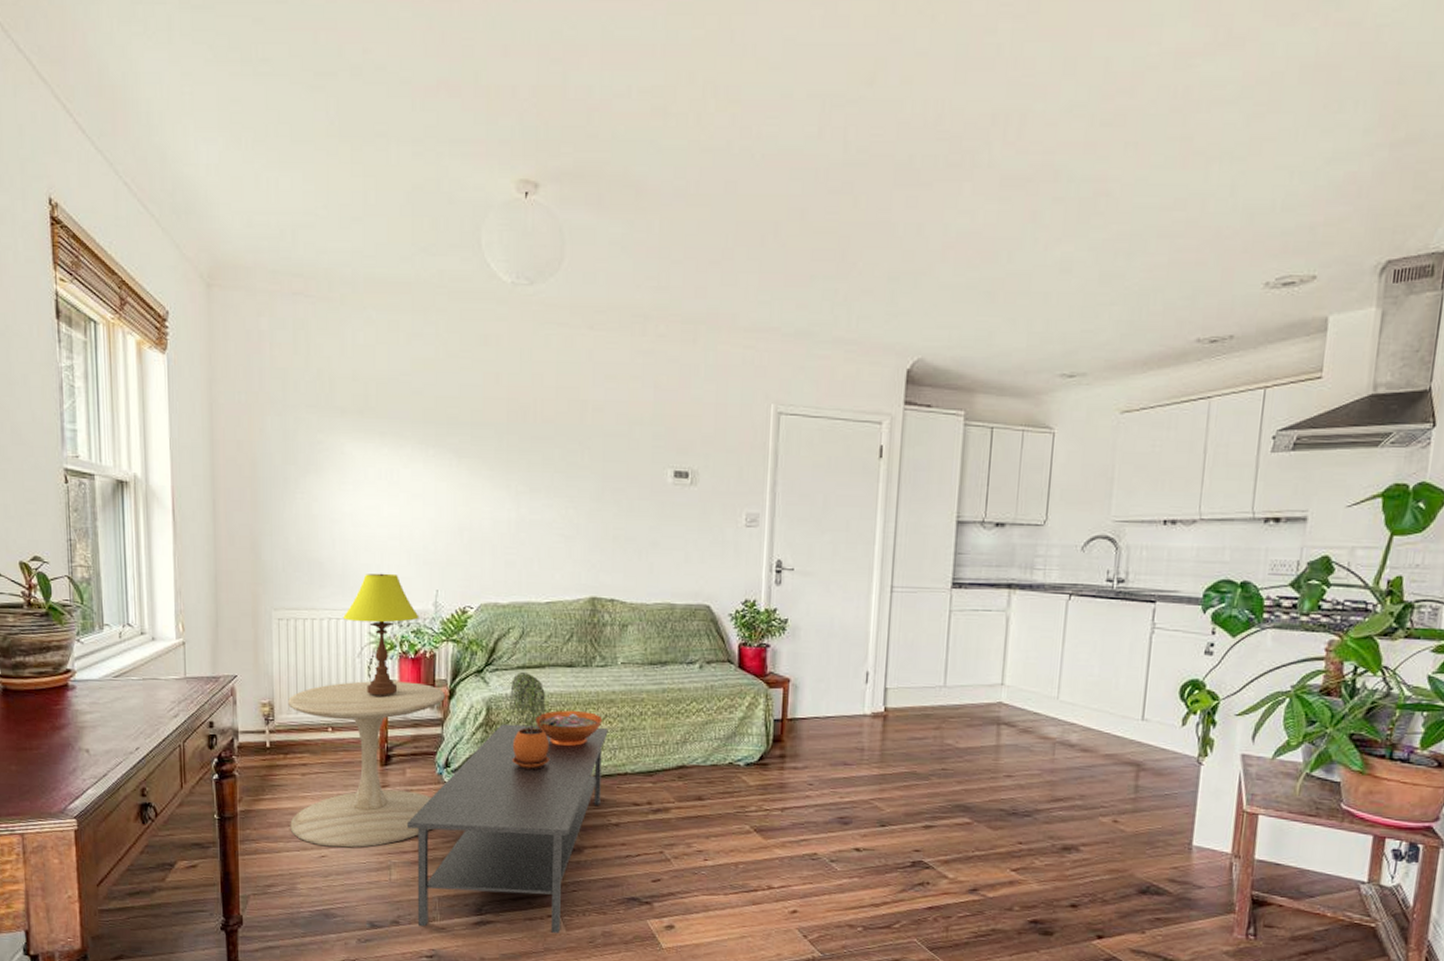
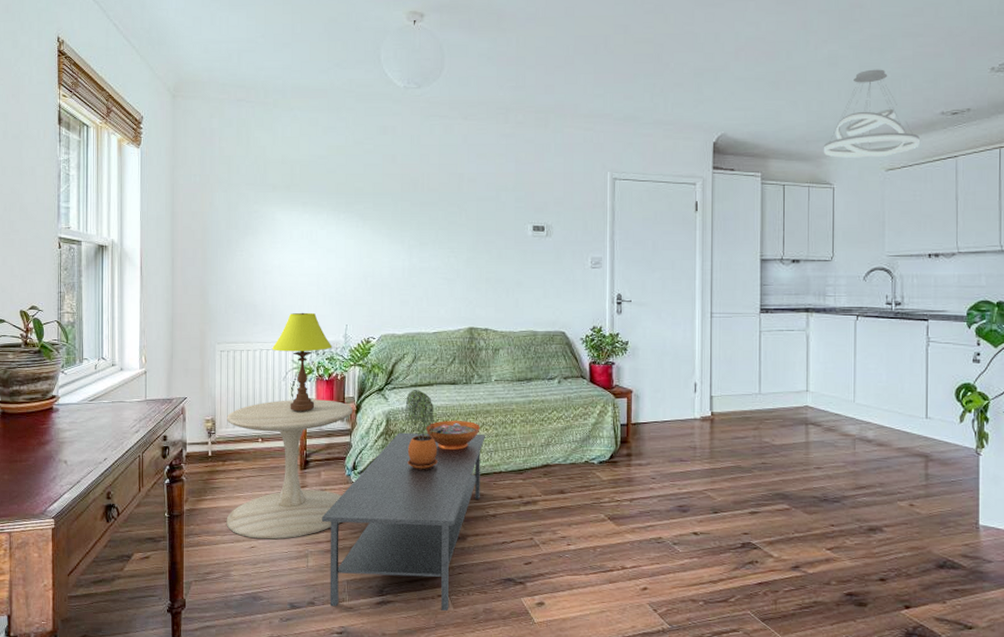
pendant light: none [1044,279,1167,395] -> present [823,69,920,158]

